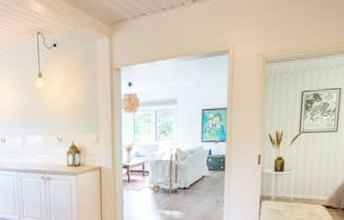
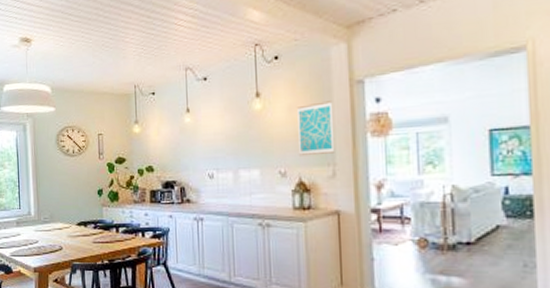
wall art: none [71,83,99,126] -> present [297,101,335,157]

